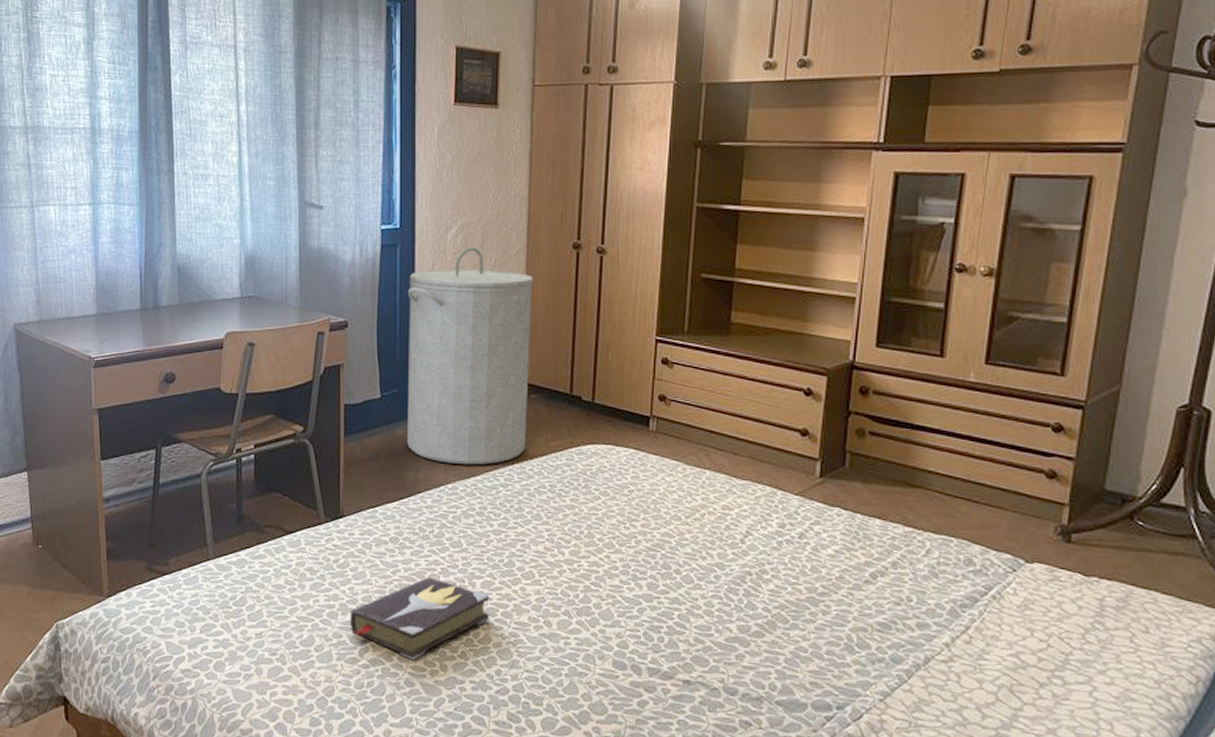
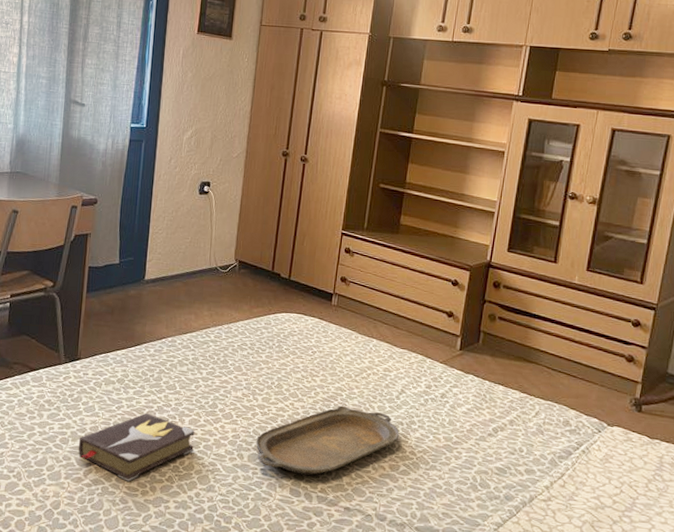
laundry hamper: present [407,247,533,465] -> none [138,147,250,323]
serving tray: none [566,555,748,643] -> present [256,405,400,475]

